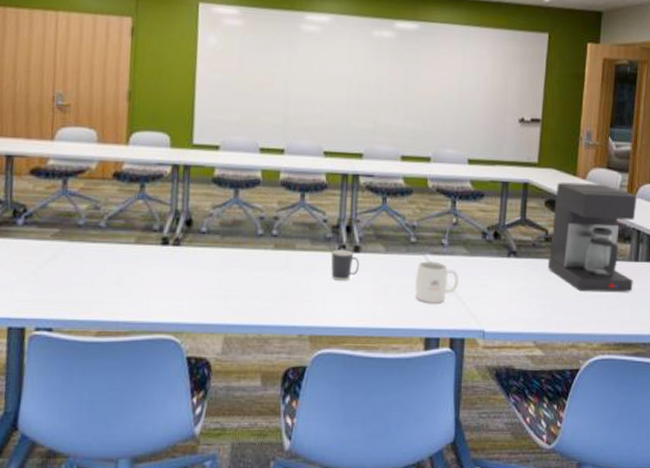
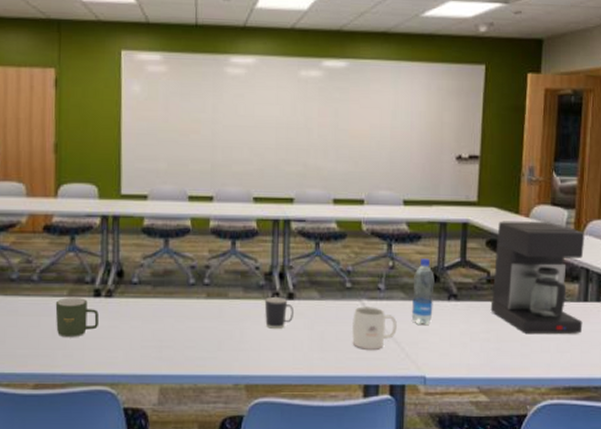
mug: none [121,245,166,286] -> present [55,298,100,338]
bottle: none [472,216,496,280] -> present [411,258,435,325]

